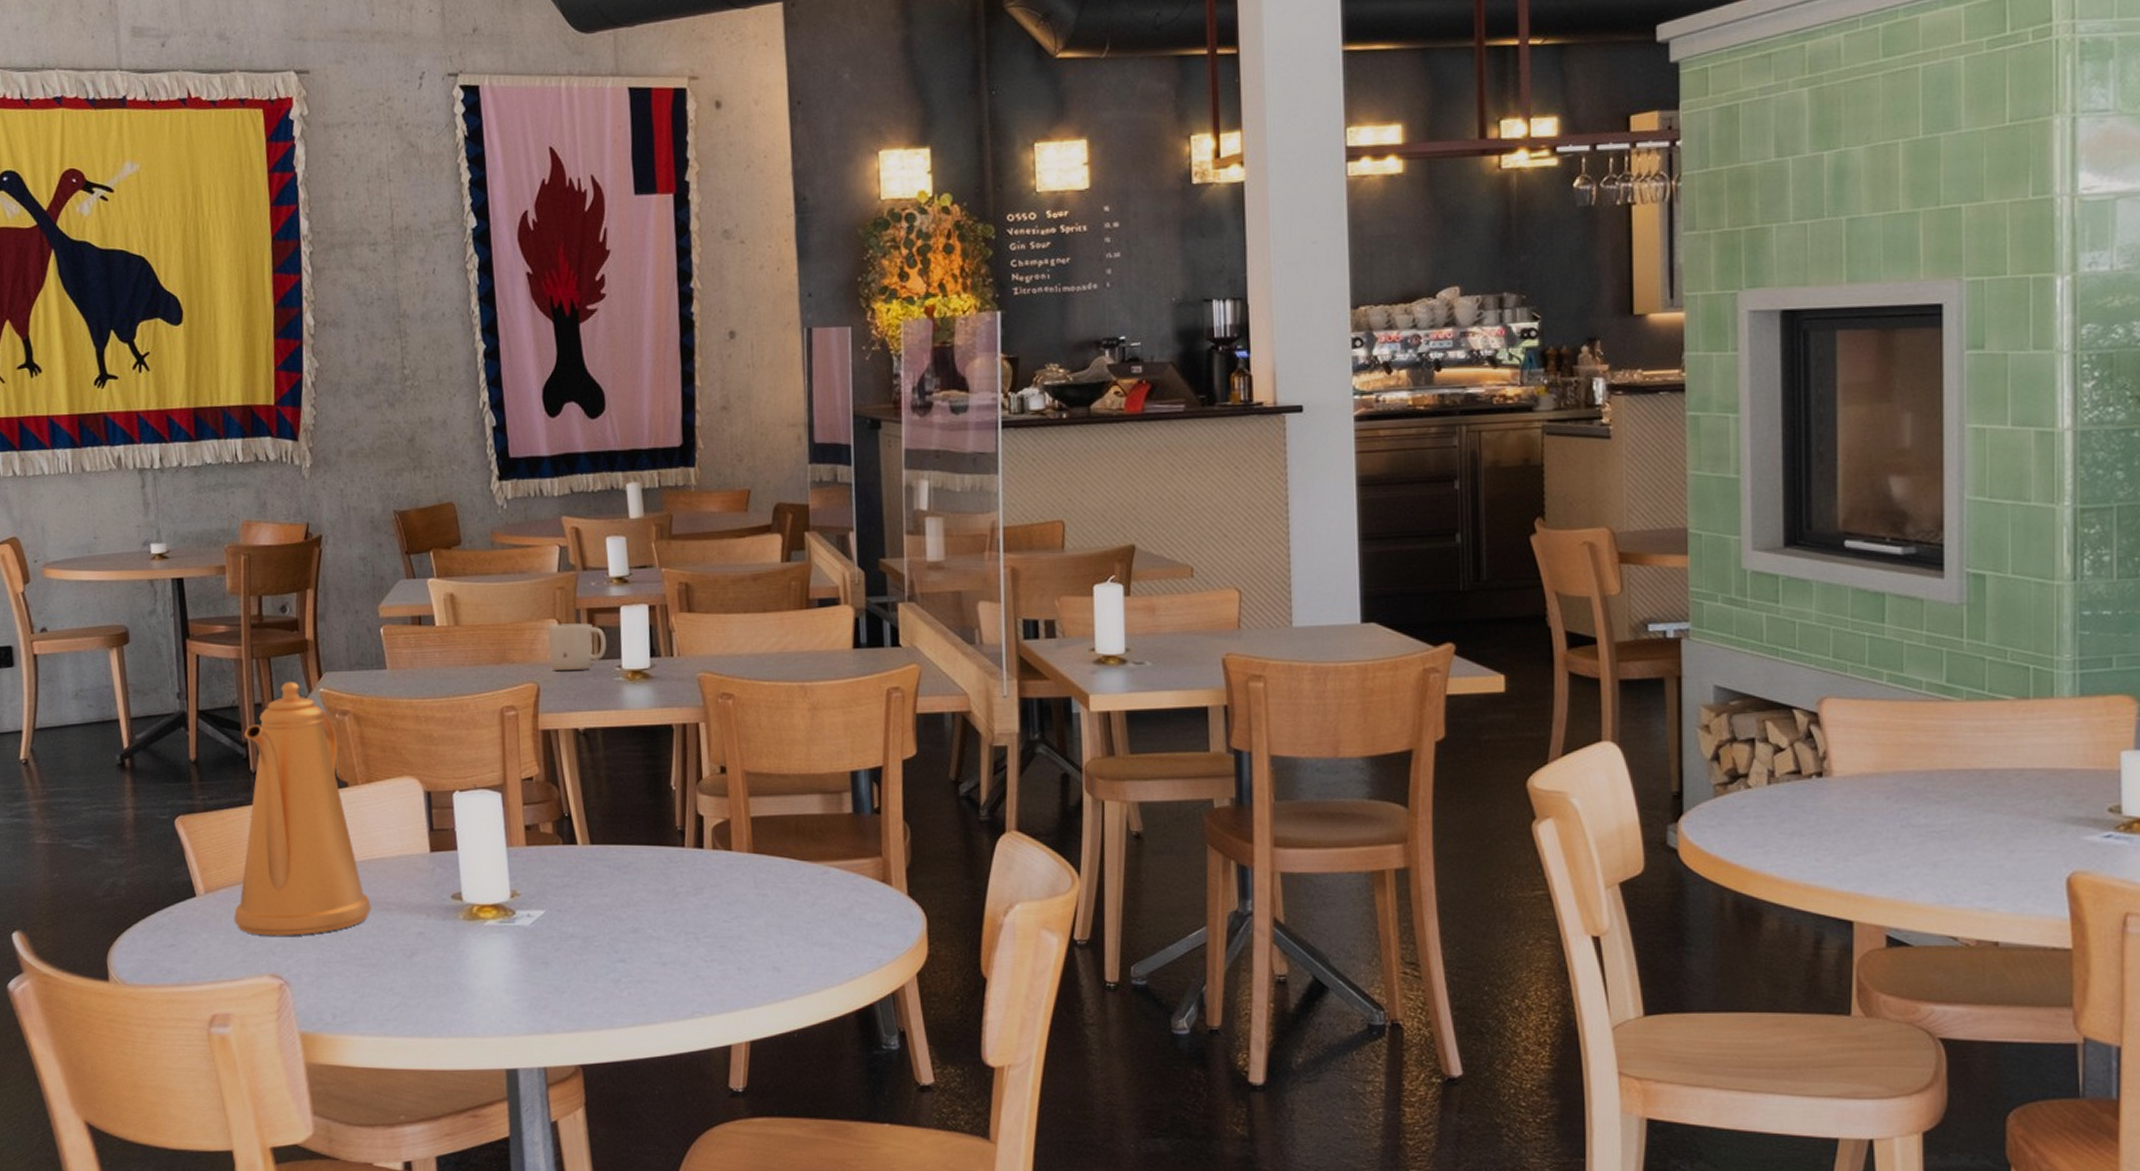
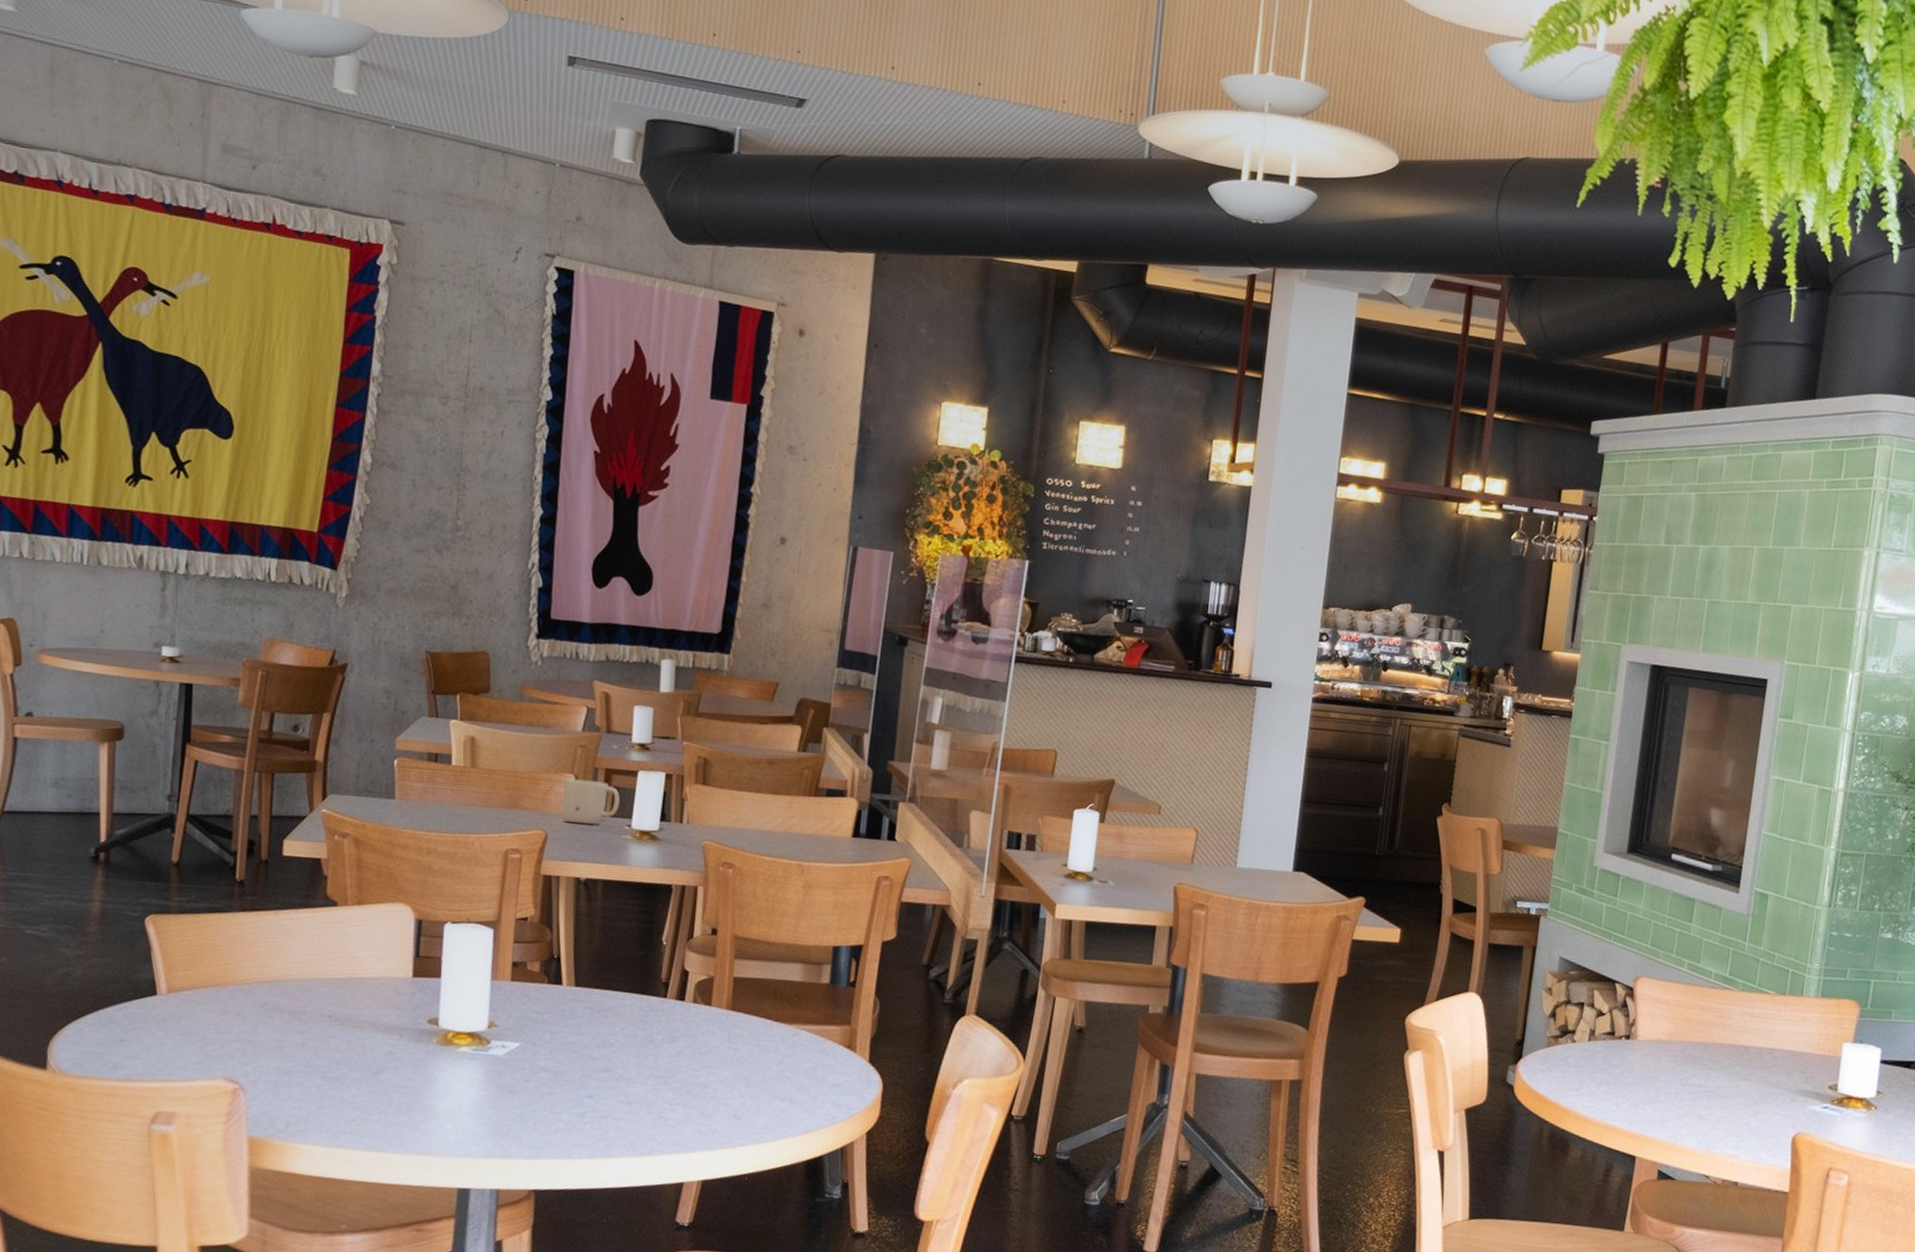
coffee pot: present [233,681,371,936] -> none [194,798,343,1044]

